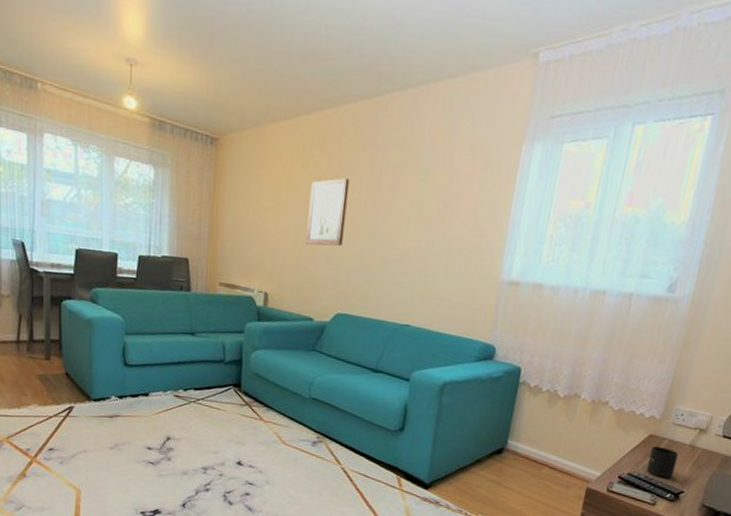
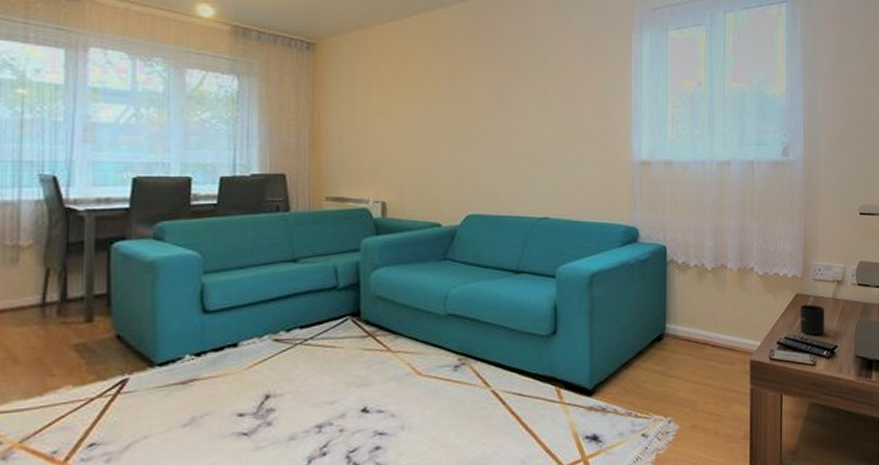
wall art: present [306,178,349,247] -> none [425,75,467,146]

